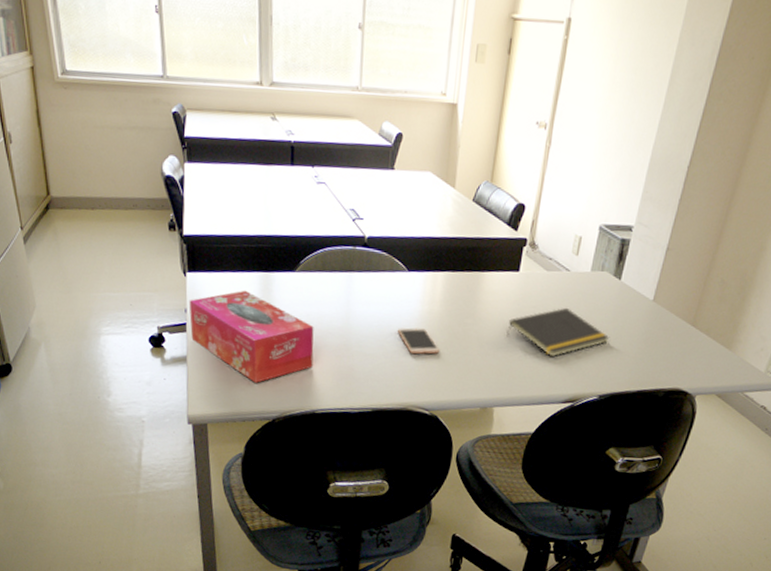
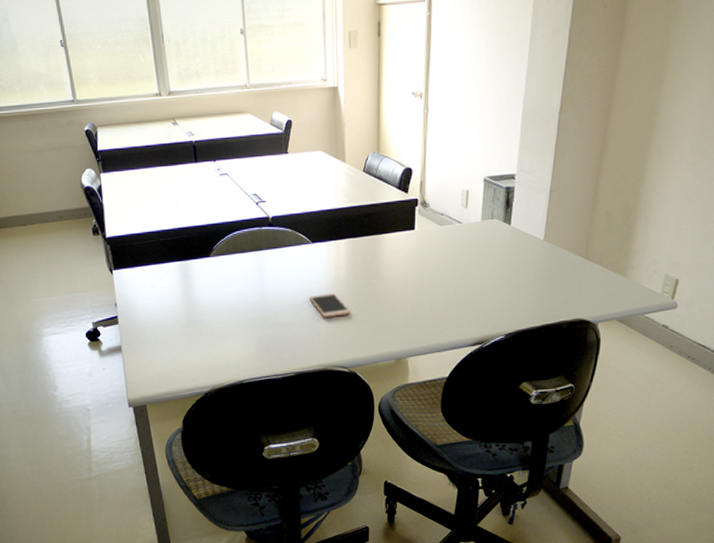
tissue box: present [189,290,314,383] -> none [118,279,236,362]
notepad: present [506,307,610,357] -> none [410,256,508,305]

